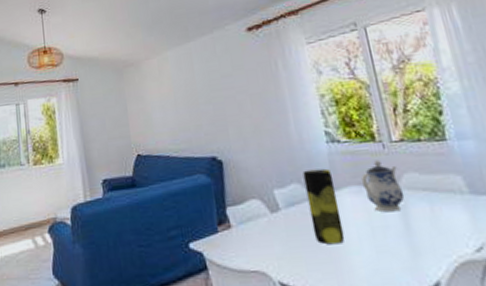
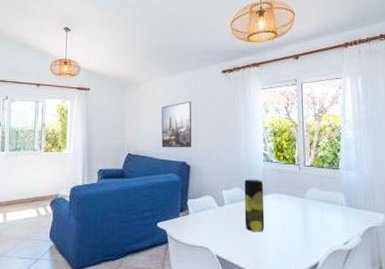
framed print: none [172,74,220,142] -> present [161,101,191,148]
teapot: present [360,159,405,212] -> none [281,177,307,214]

